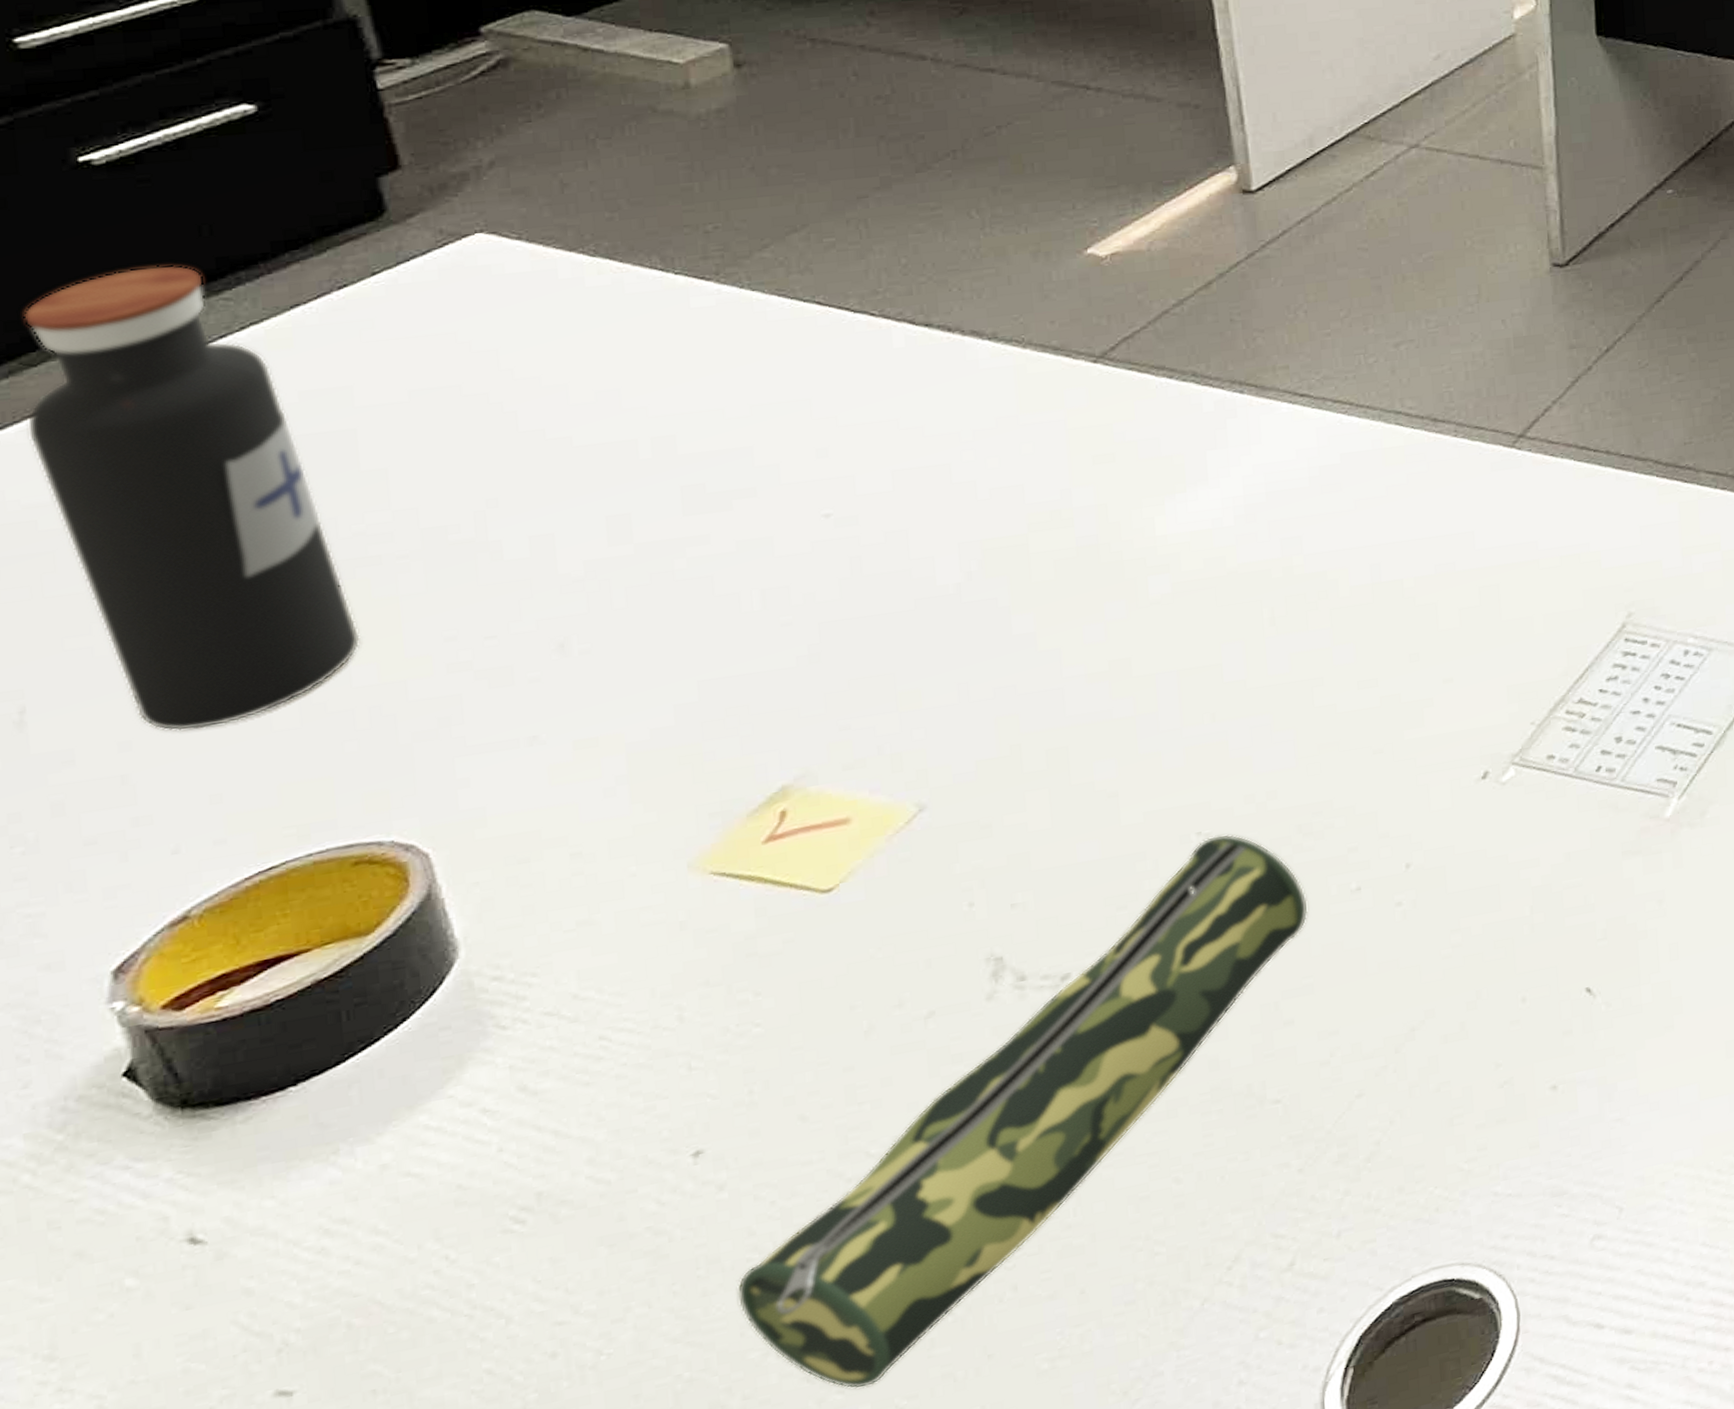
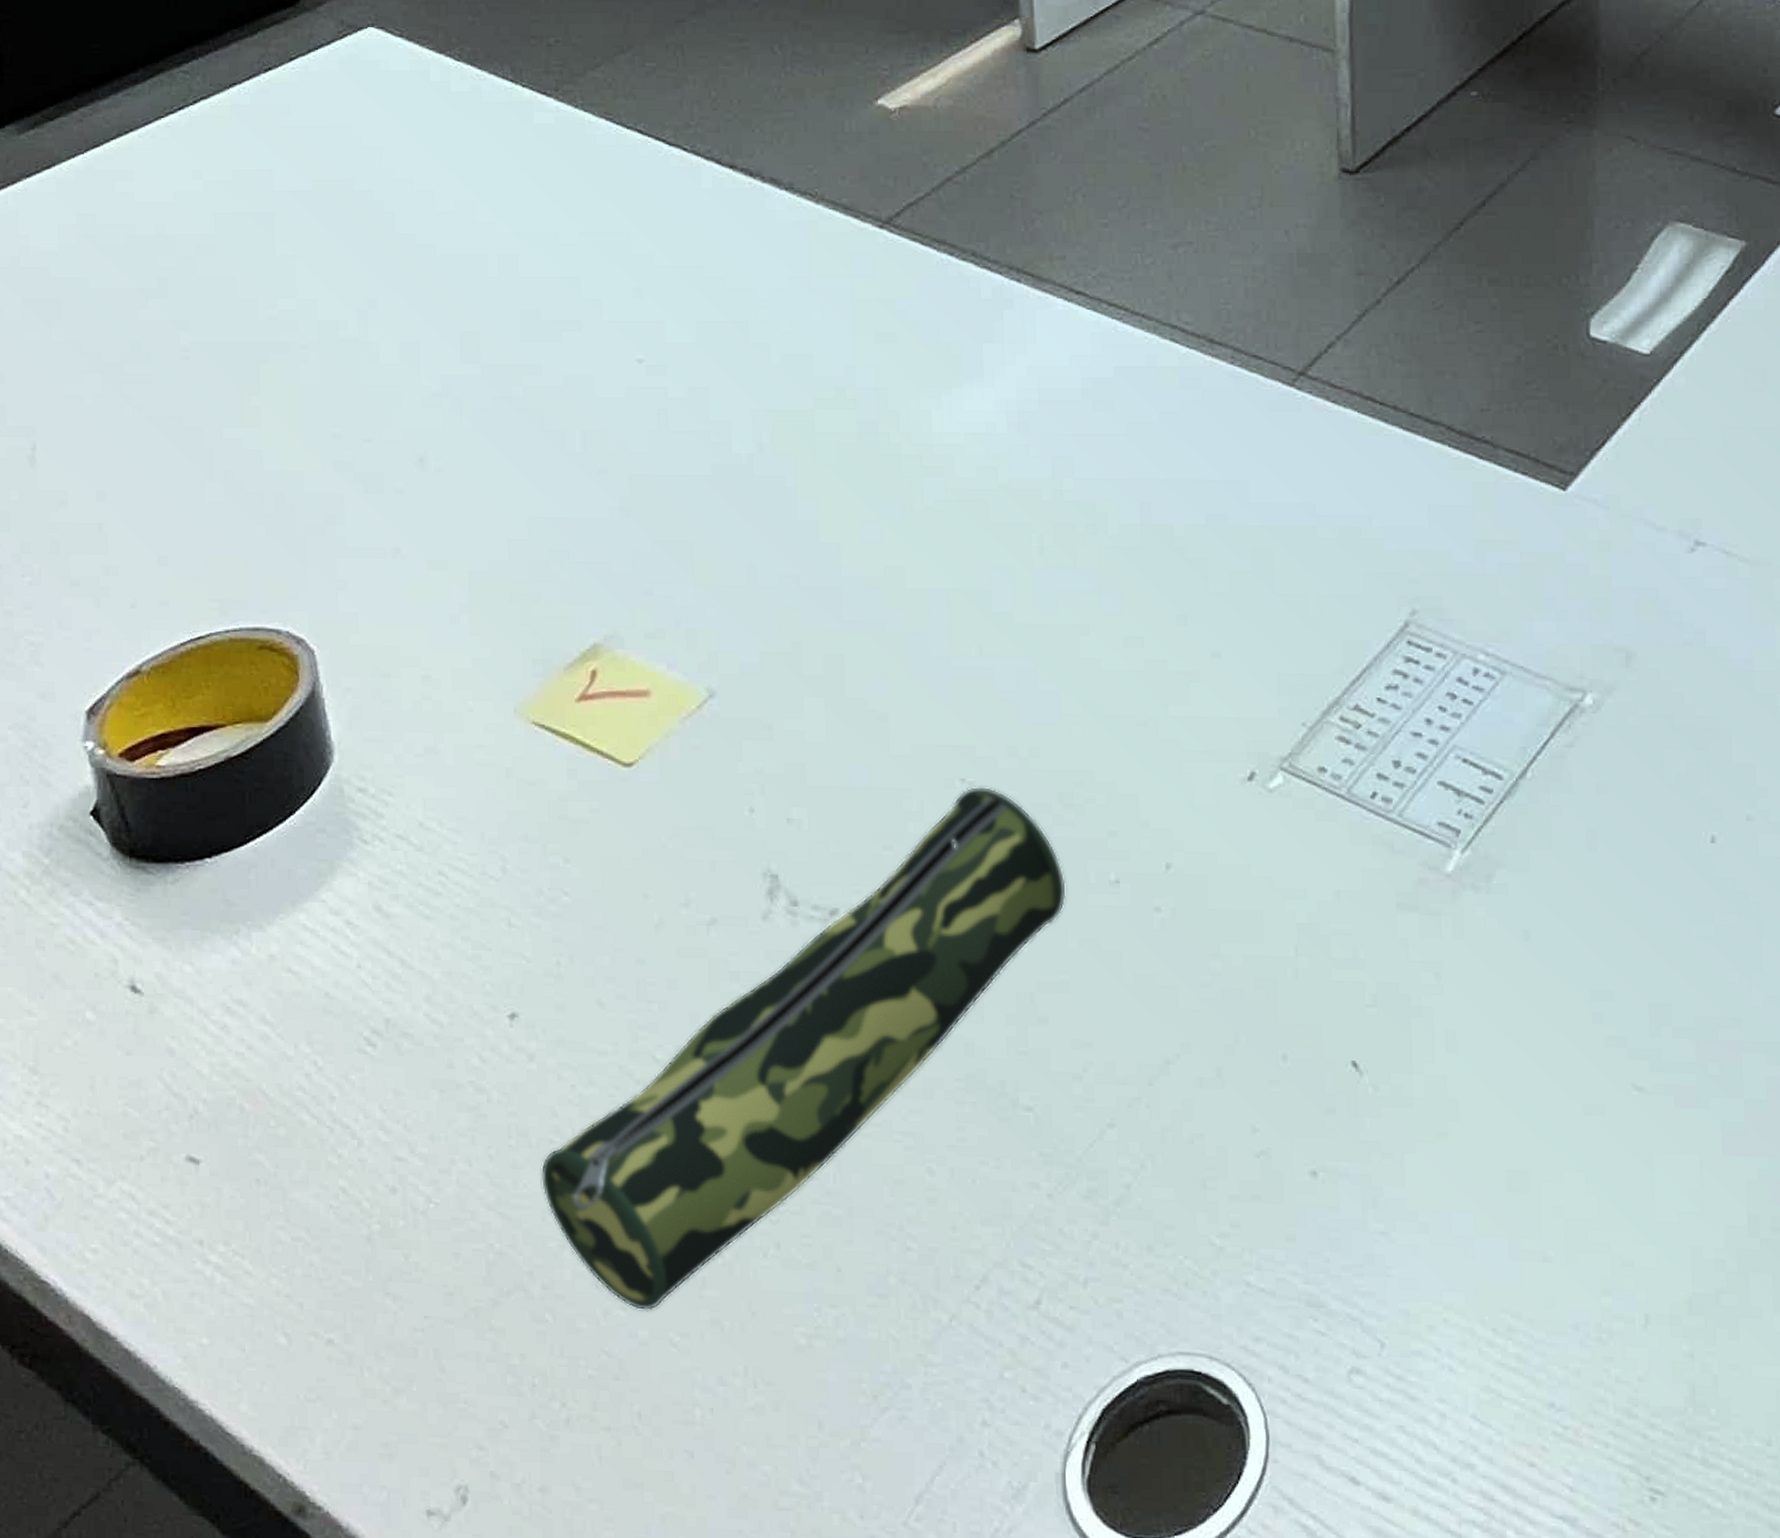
water bottle: present [23,265,360,731] -> none [44,33,270,490]

